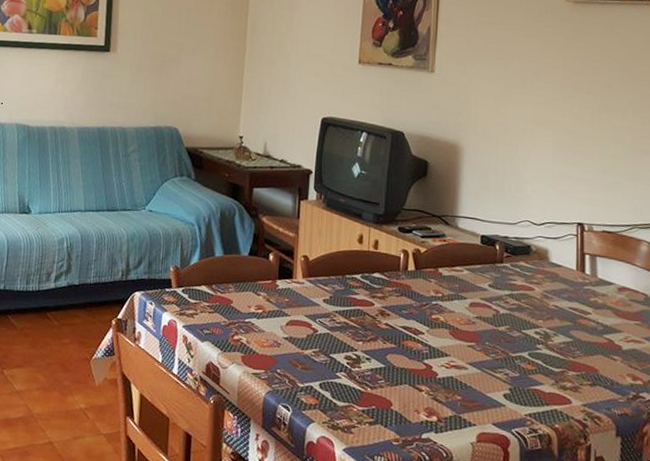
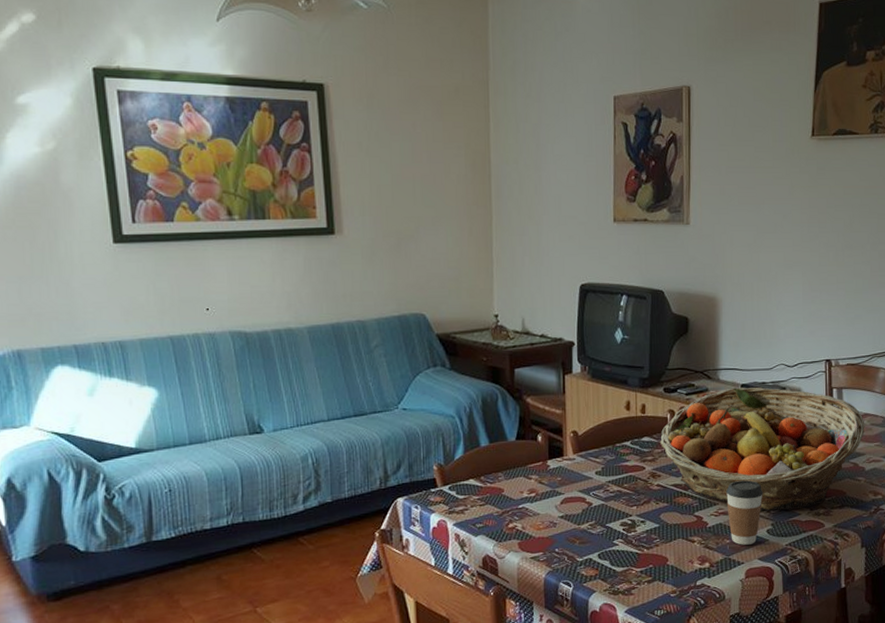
fruit basket: none [390,237,623,378] -> present [659,387,865,511]
coffee cup: none [459,335,501,407] -> present [726,480,763,545]

